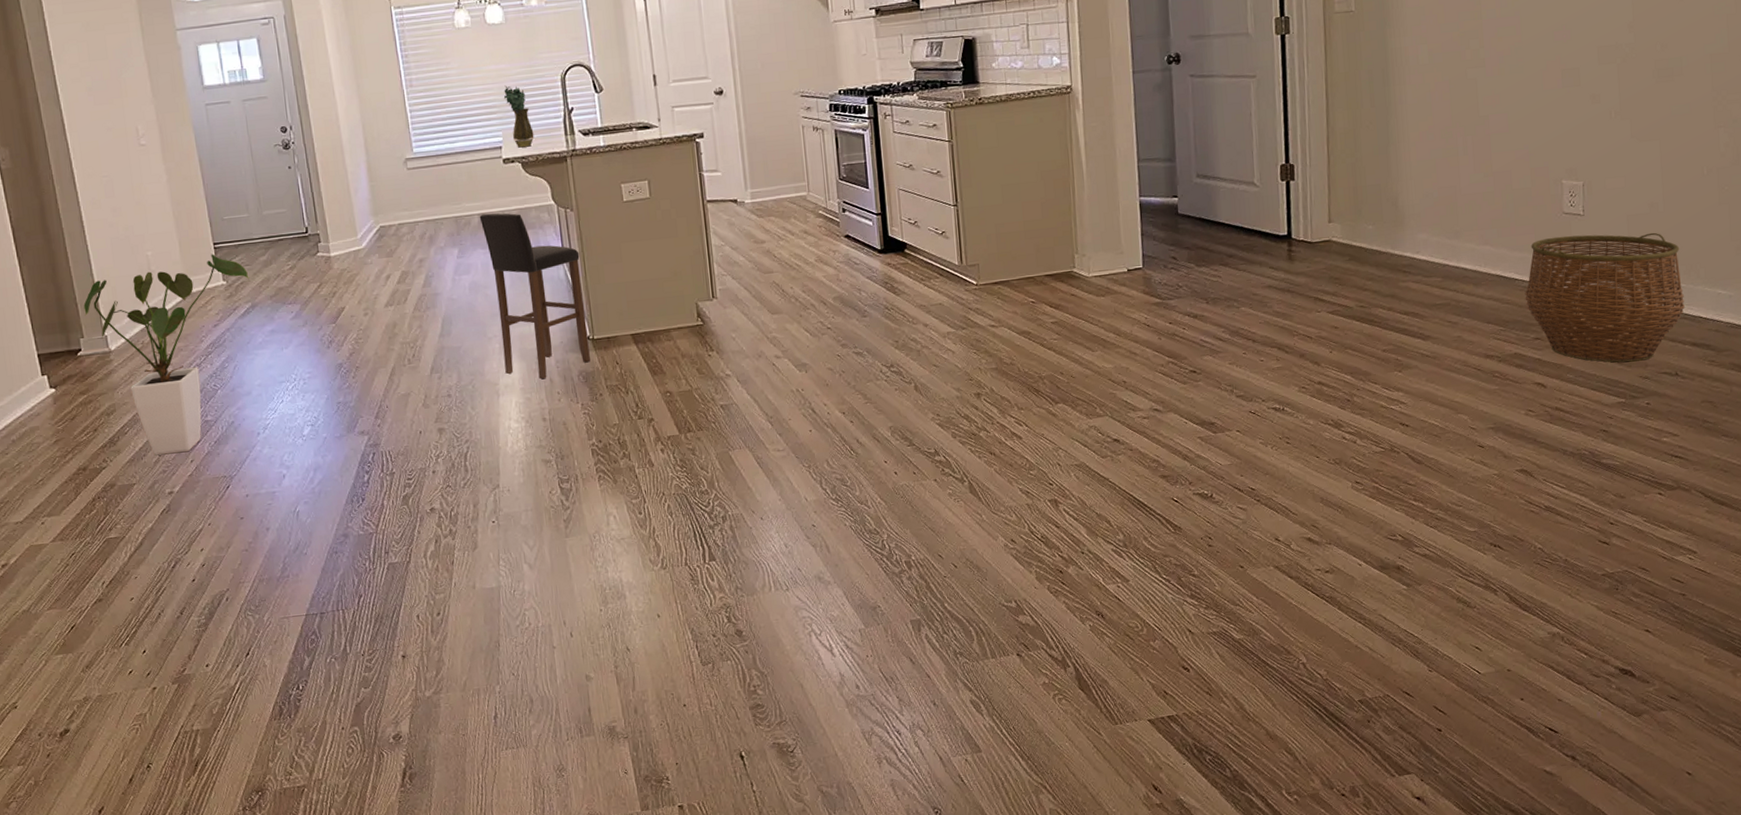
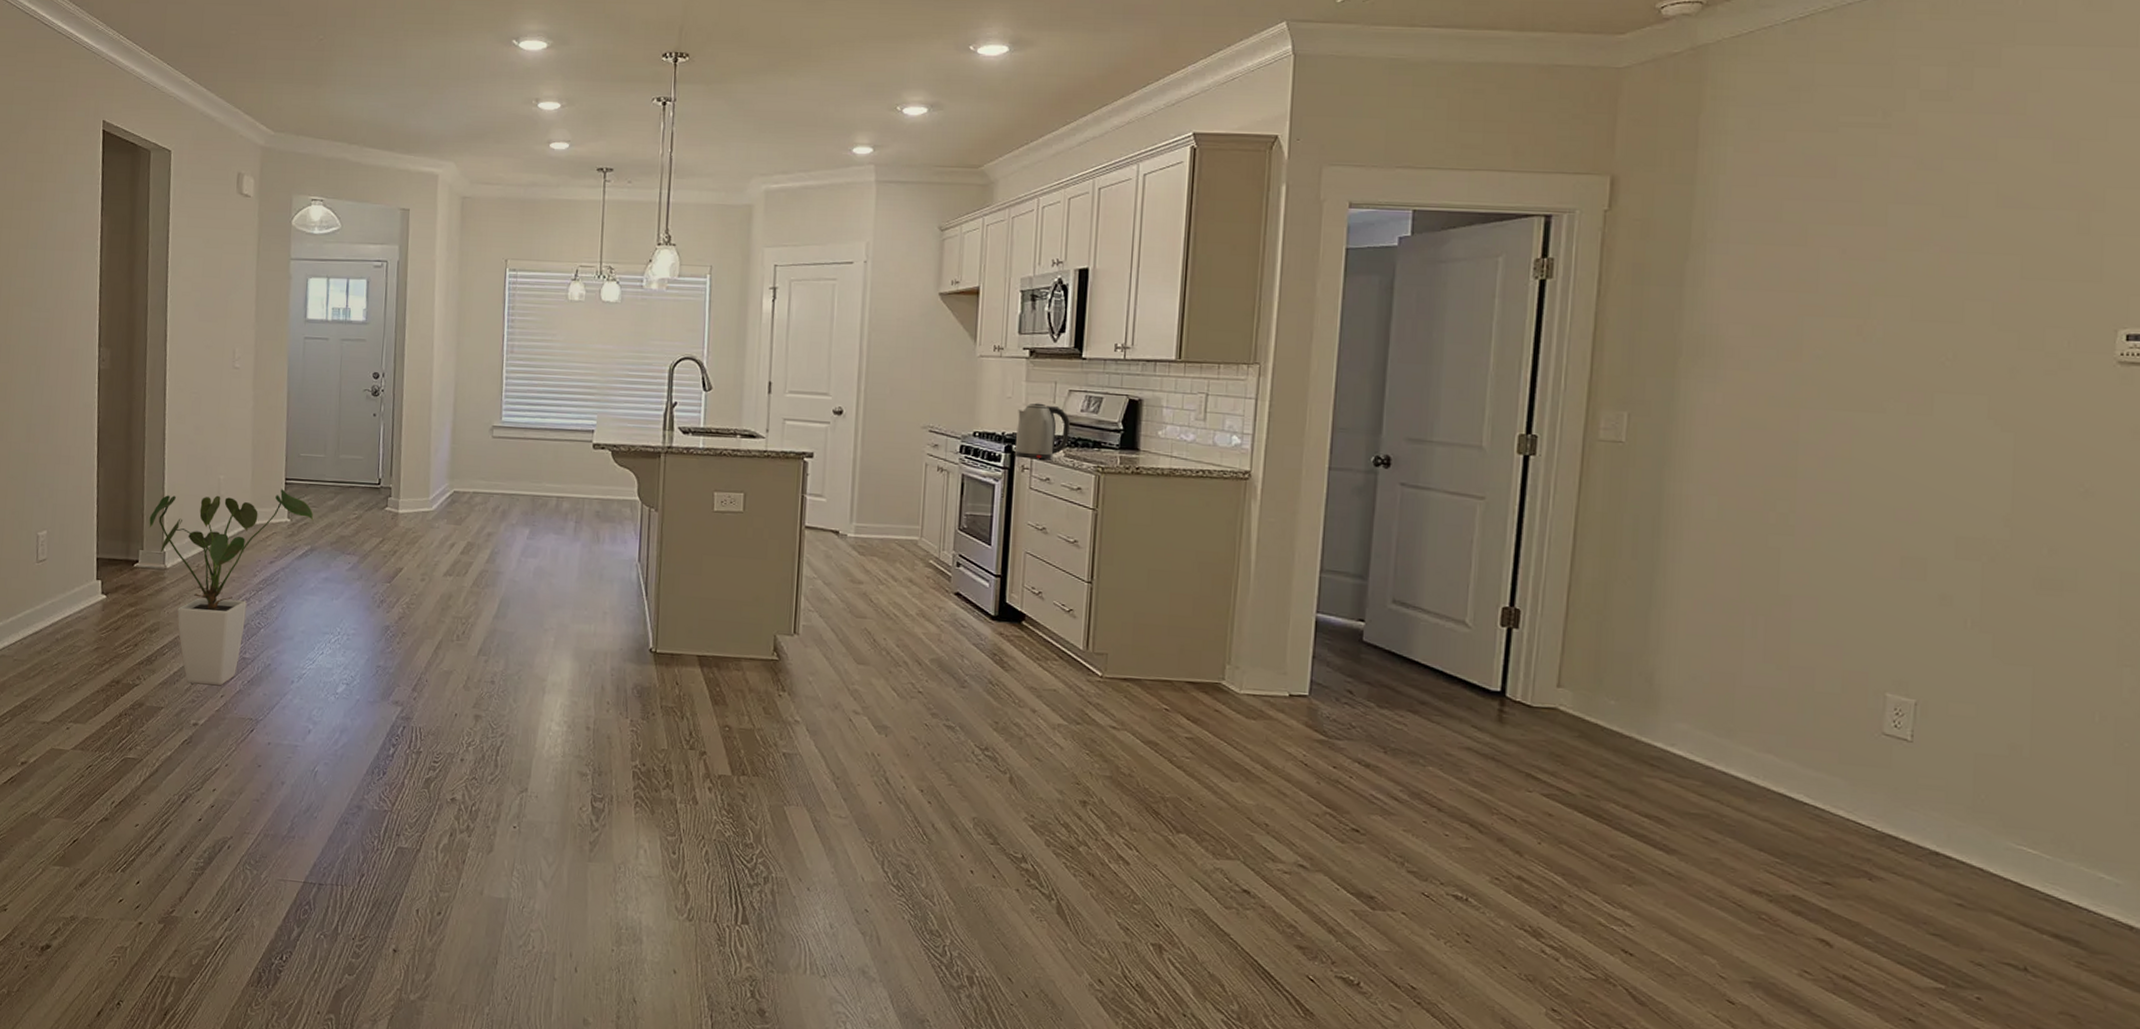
bar stool: present [479,213,590,380] -> none [556,497,657,685]
vase: present [504,85,534,148] -> none [606,367,631,436]
kettle: none [873,55,920,107] -> present [1014,403,1070,460]
basket: present [1524,232,1685,363] -> none [1815,760,2048,942]

